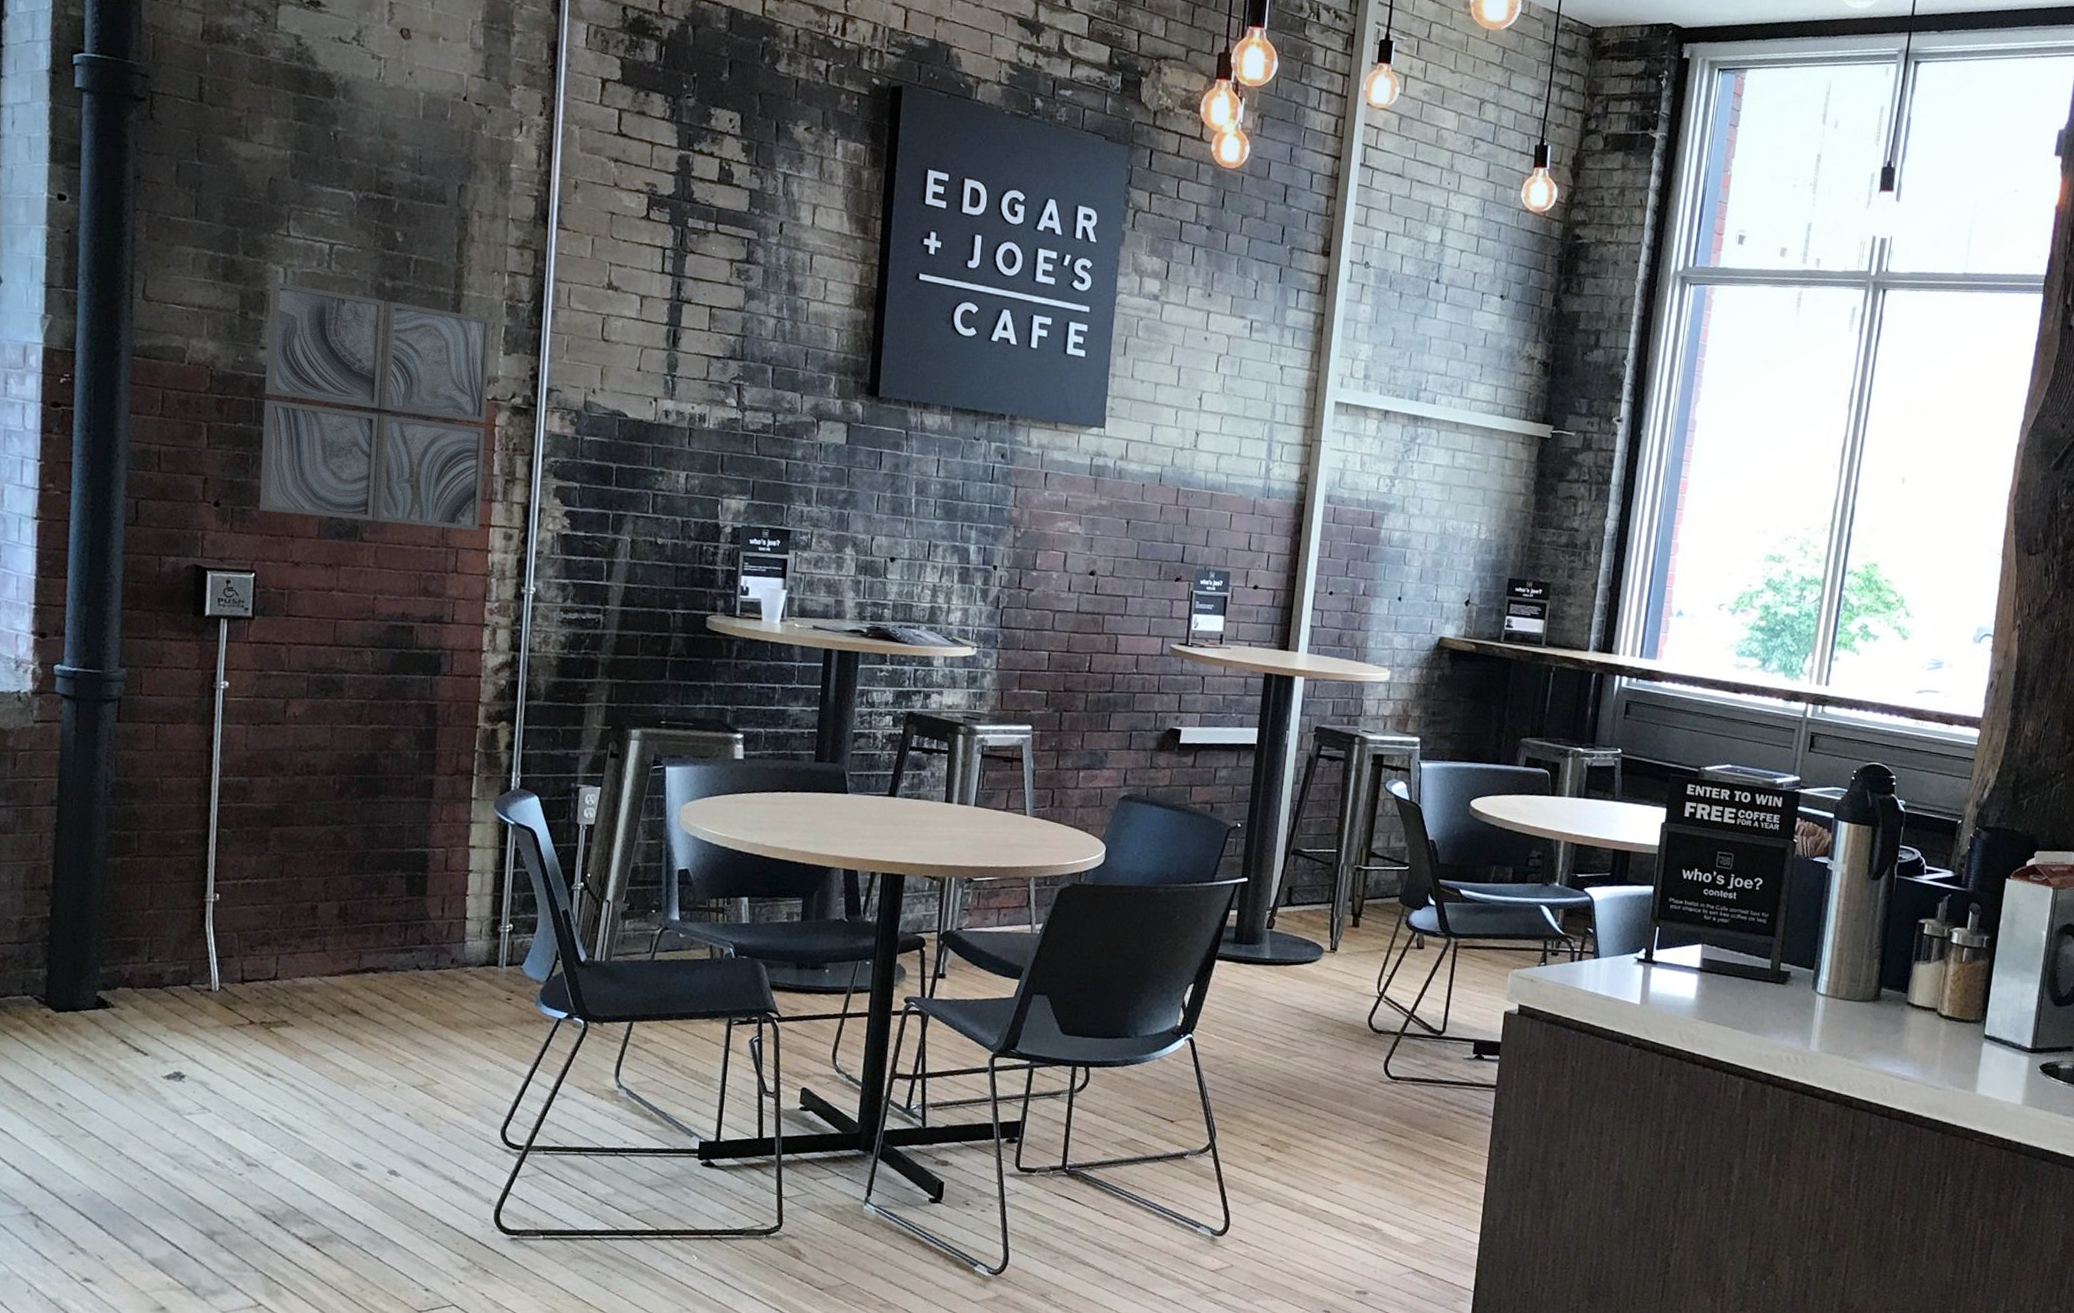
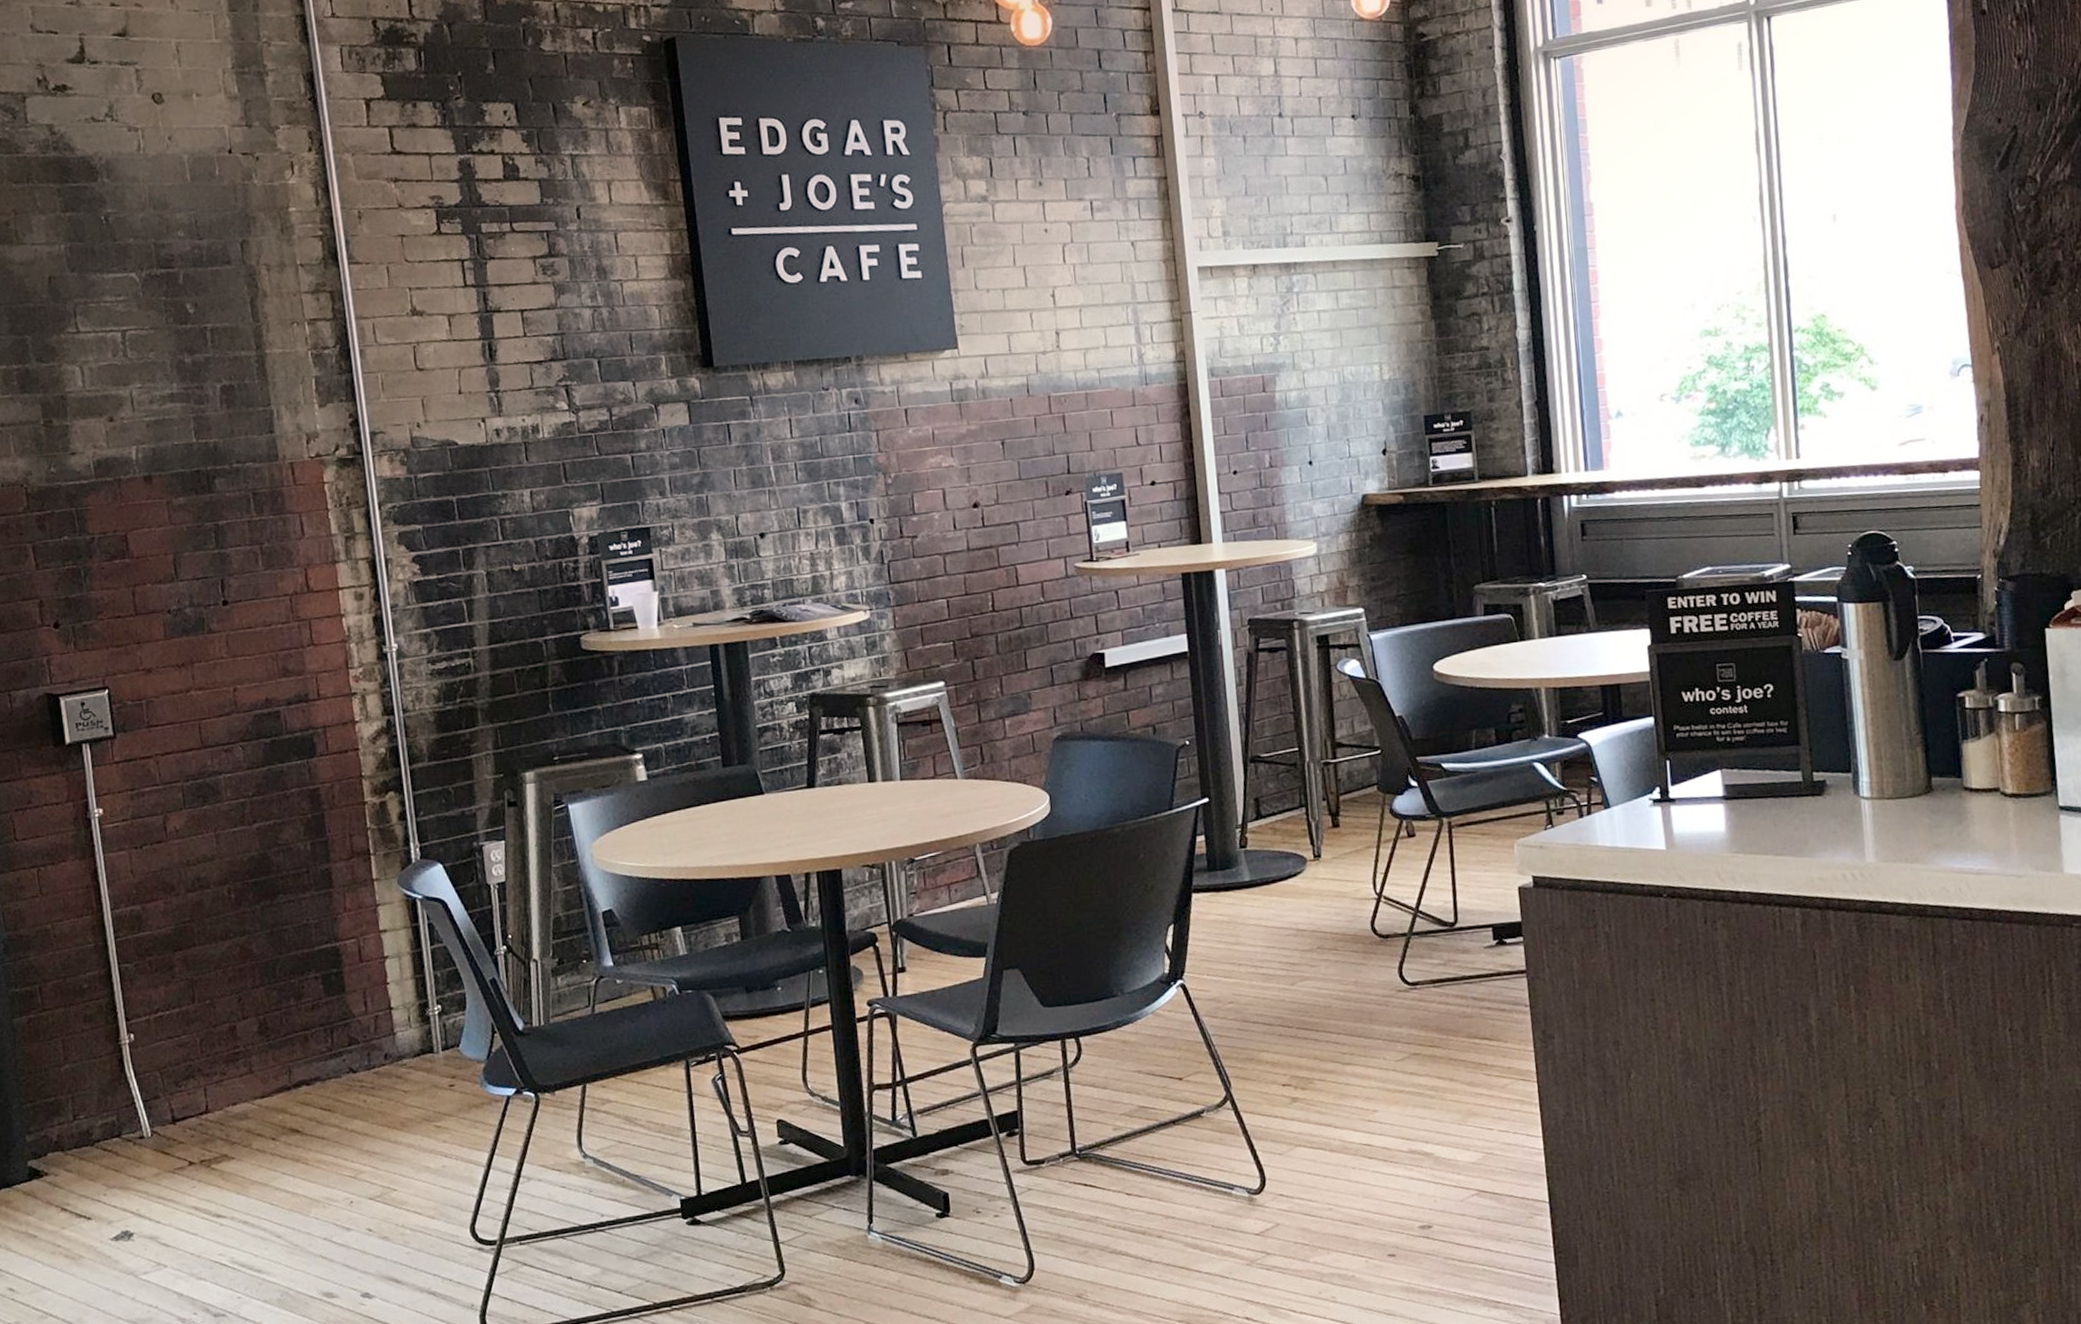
wall art: present [259,281,492,531] -> none [69,372,328,623]

